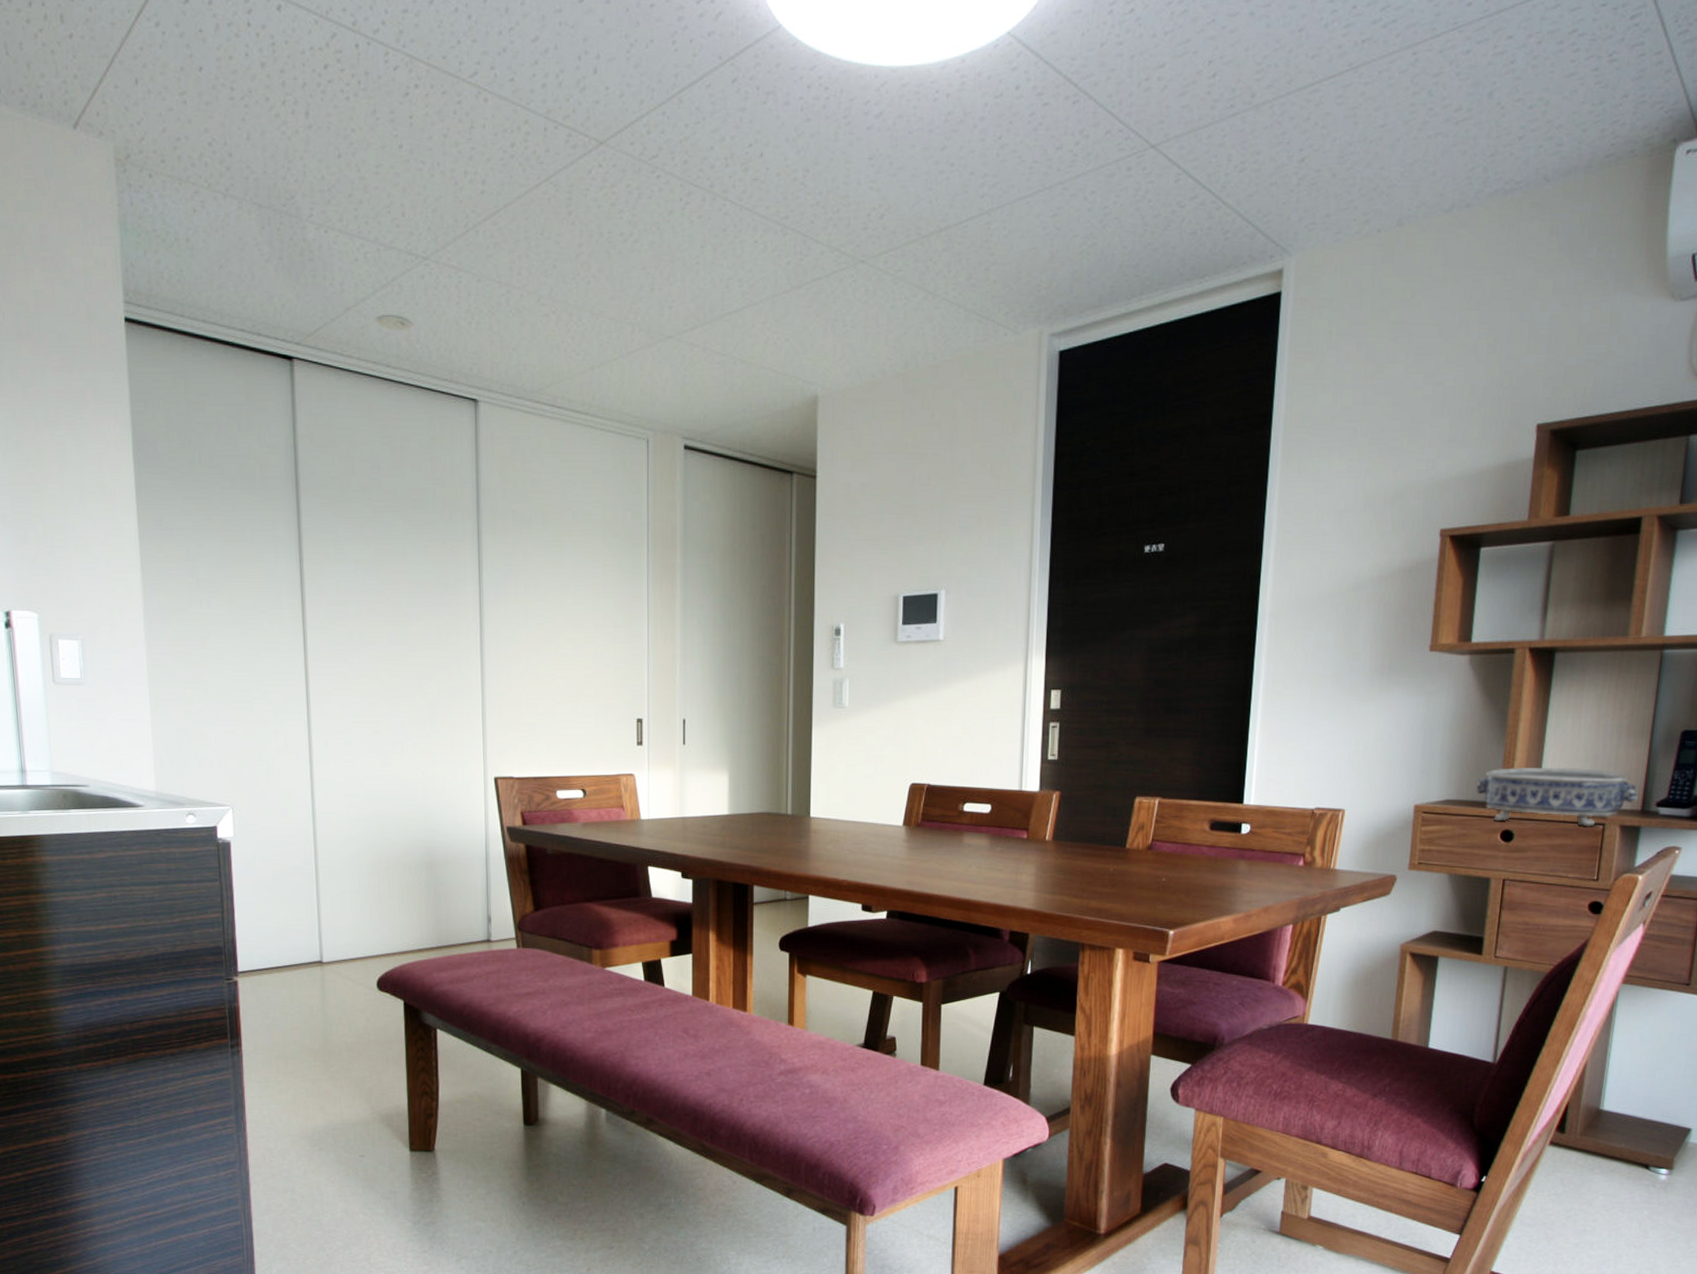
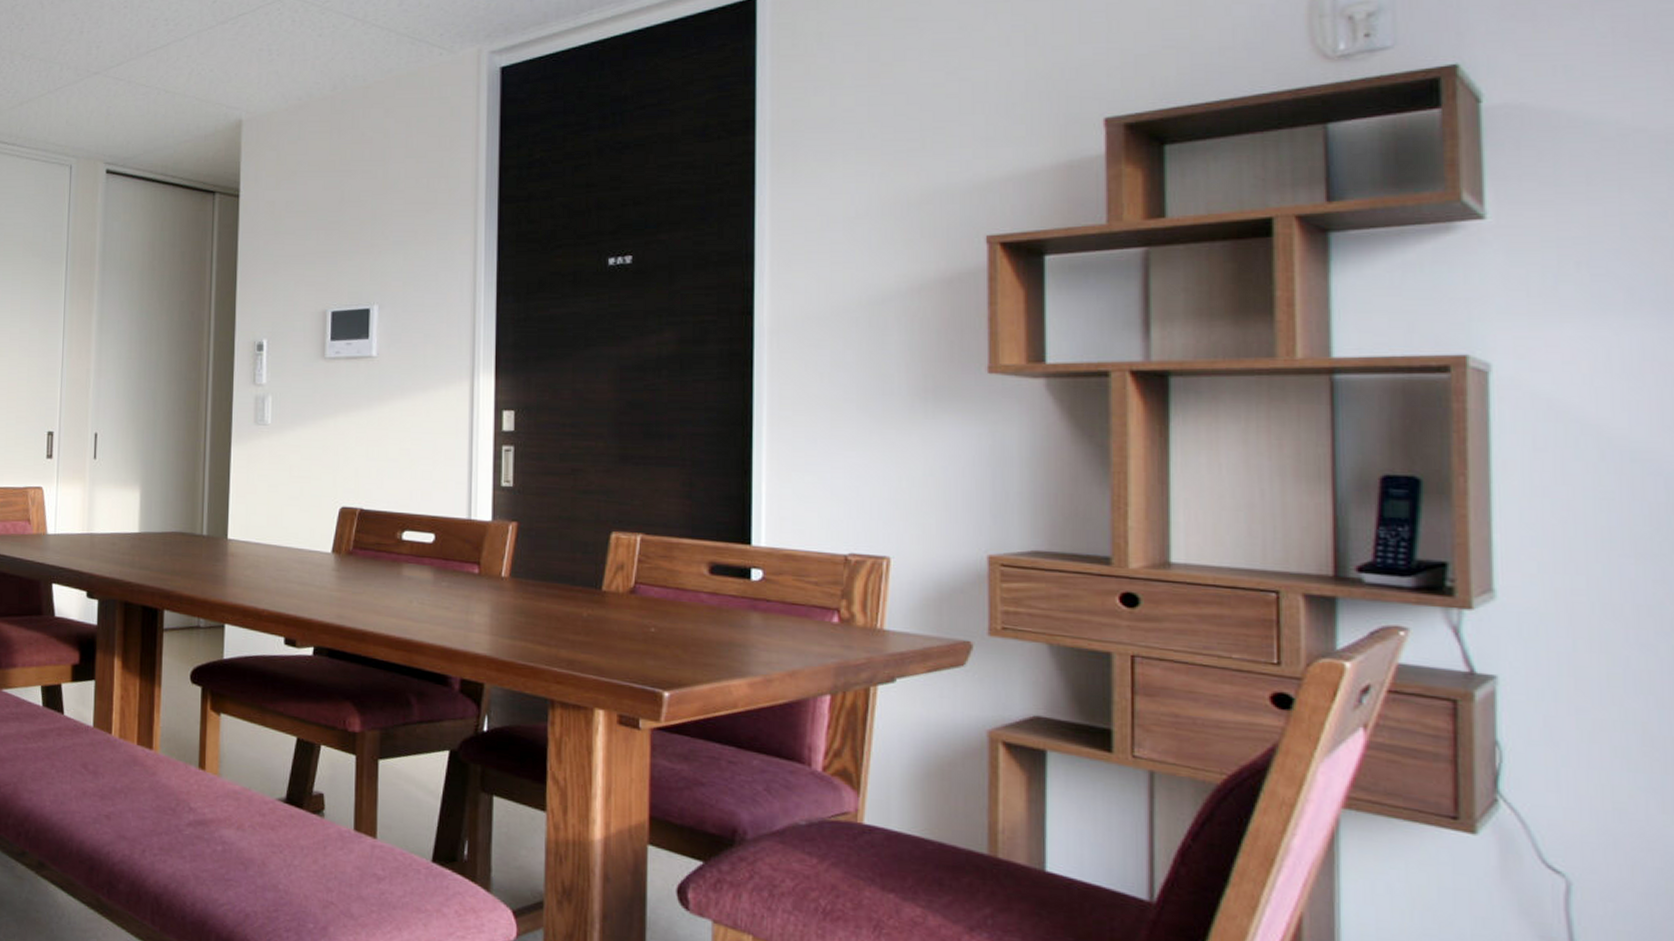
decorative bowl: present [1475,766,1638,827] -> none [1074,514,1325,594]

